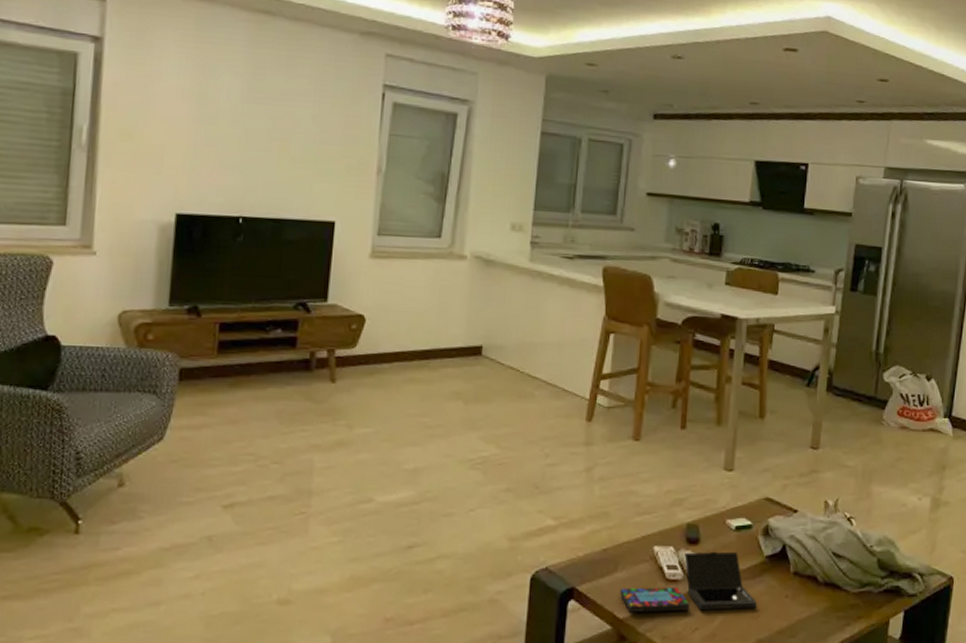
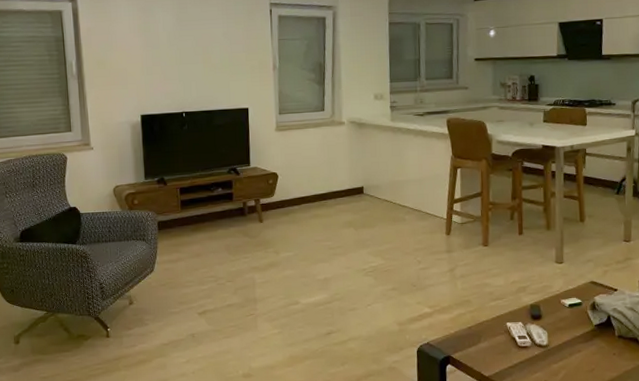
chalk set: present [619,551,757,612] -> none [484,323,591,371]

